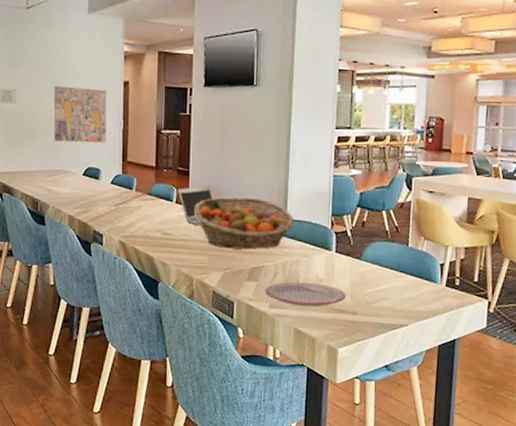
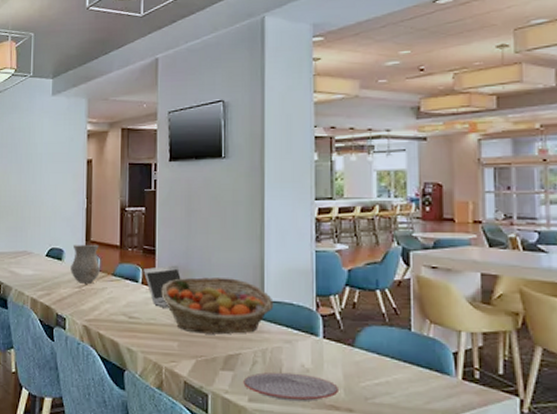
wall art: present [53,86,107,144] -> none [18,167,70,223]
vase: none [107,164,137,202] -> present [70,244,101,284]

